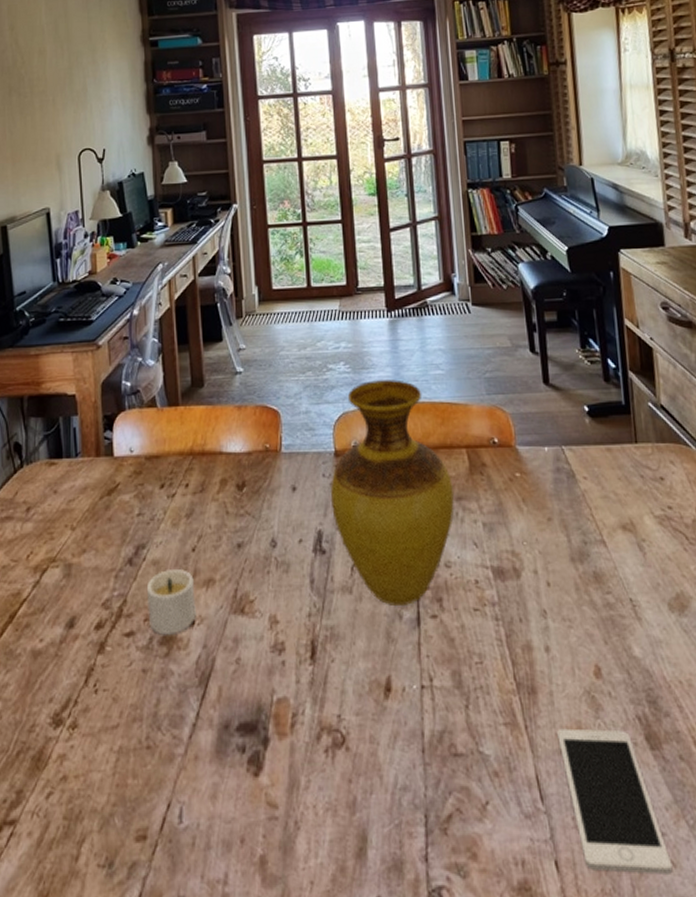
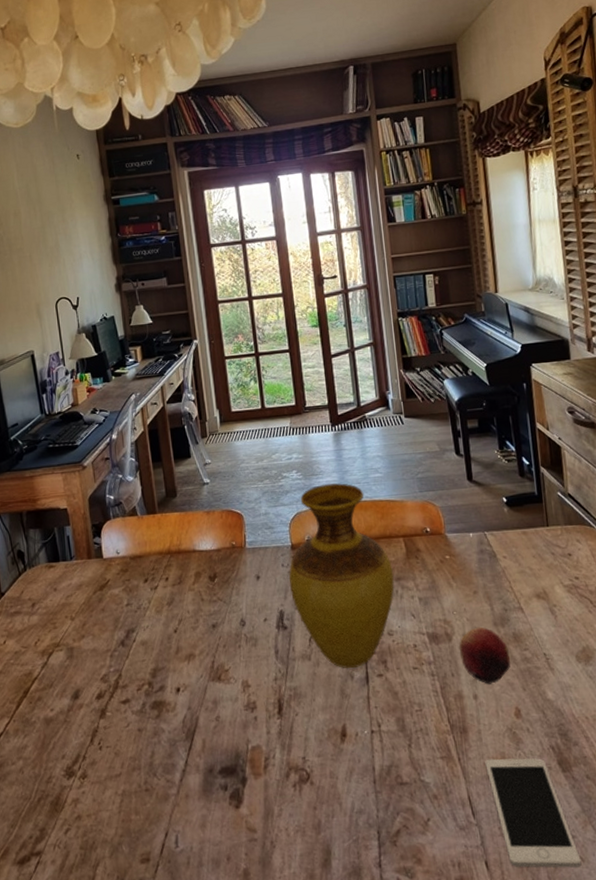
candle: present [146,568,196,635] -> none [137,646,181,701]
fruit: none [529,562,590,634] -> present [459,626,510,685]

